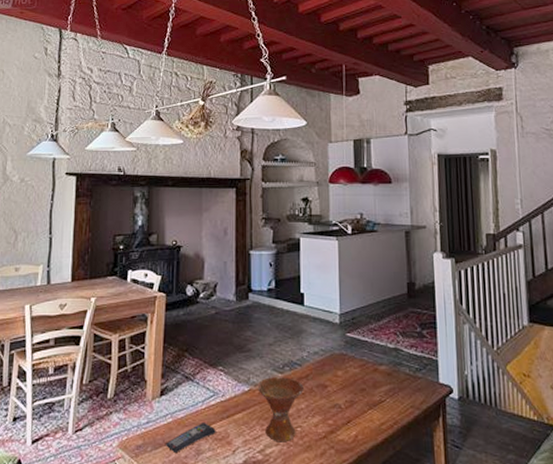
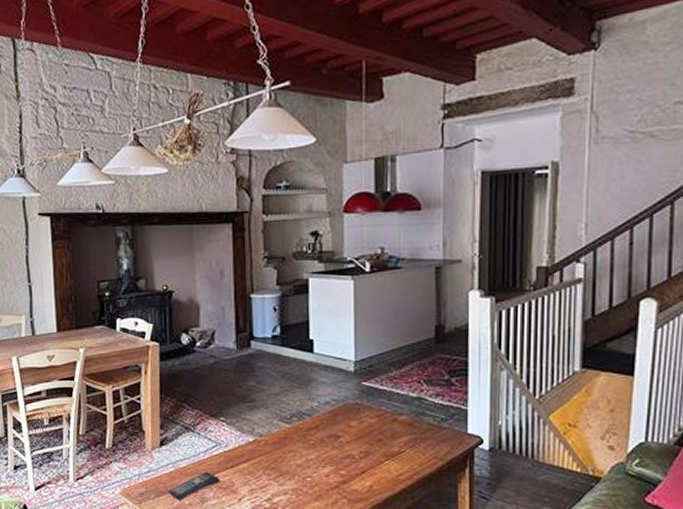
bowl: present [257,376,305,441] -> none [262,426,315,491]

